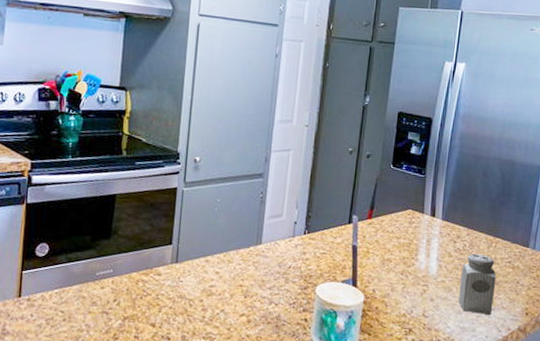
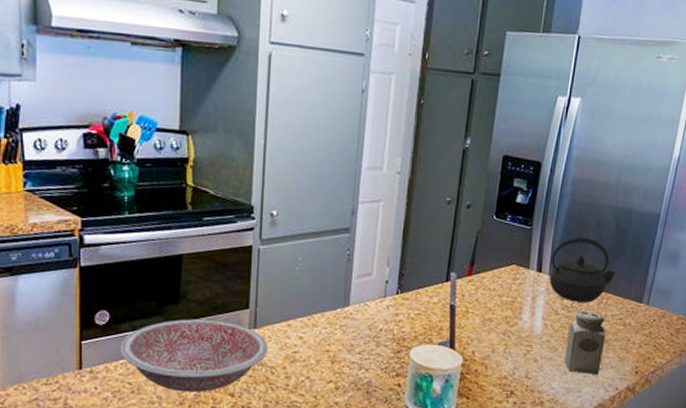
bowl: none [56,253,188,322] -> present [120,319,268,393]
kettle: none [442,186,504,246] -> present [549,237,617,303]

